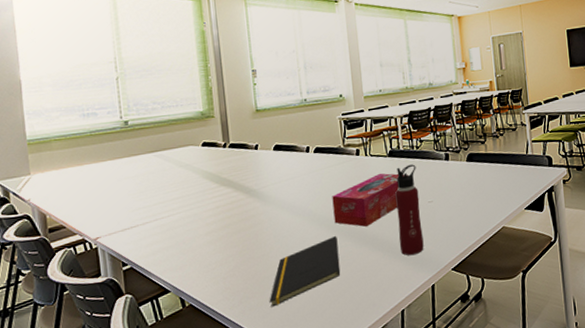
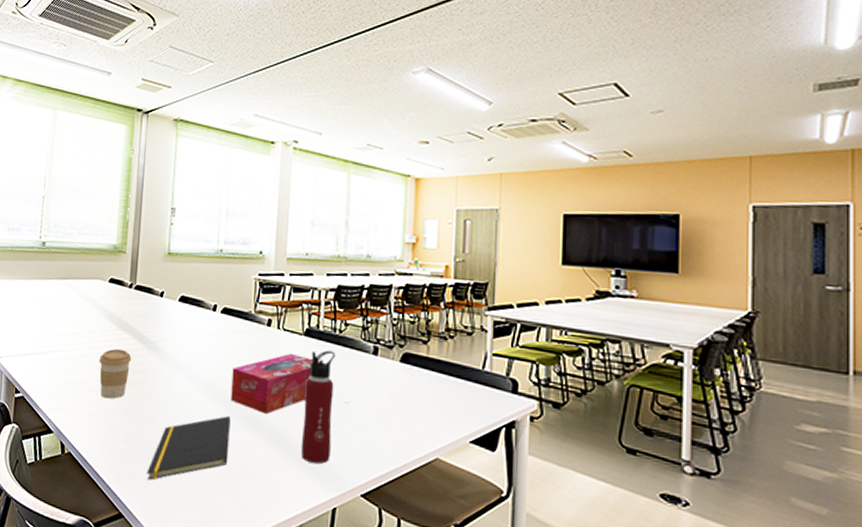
coffee cup: none [205,202,238,249] -> present [99,348,132,399]

